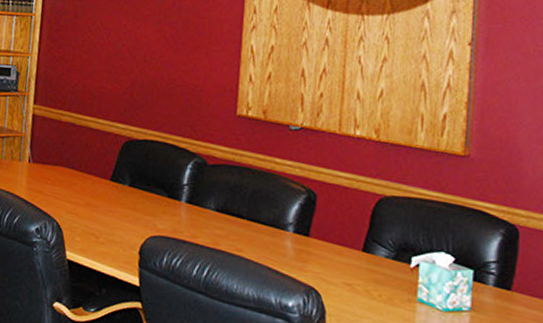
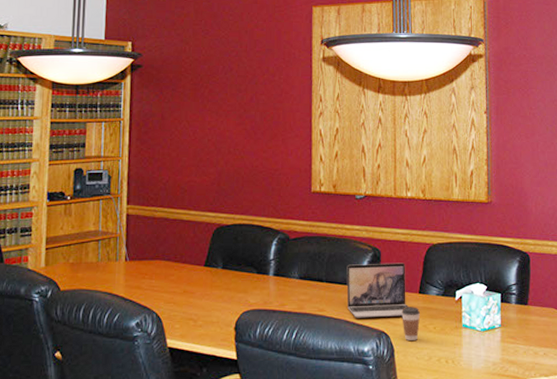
laptop: none [271,204,348,275] -> present [346,263,408,318]
coffee cup: none [337,264,362,306] -> present [402,307,420,340]

